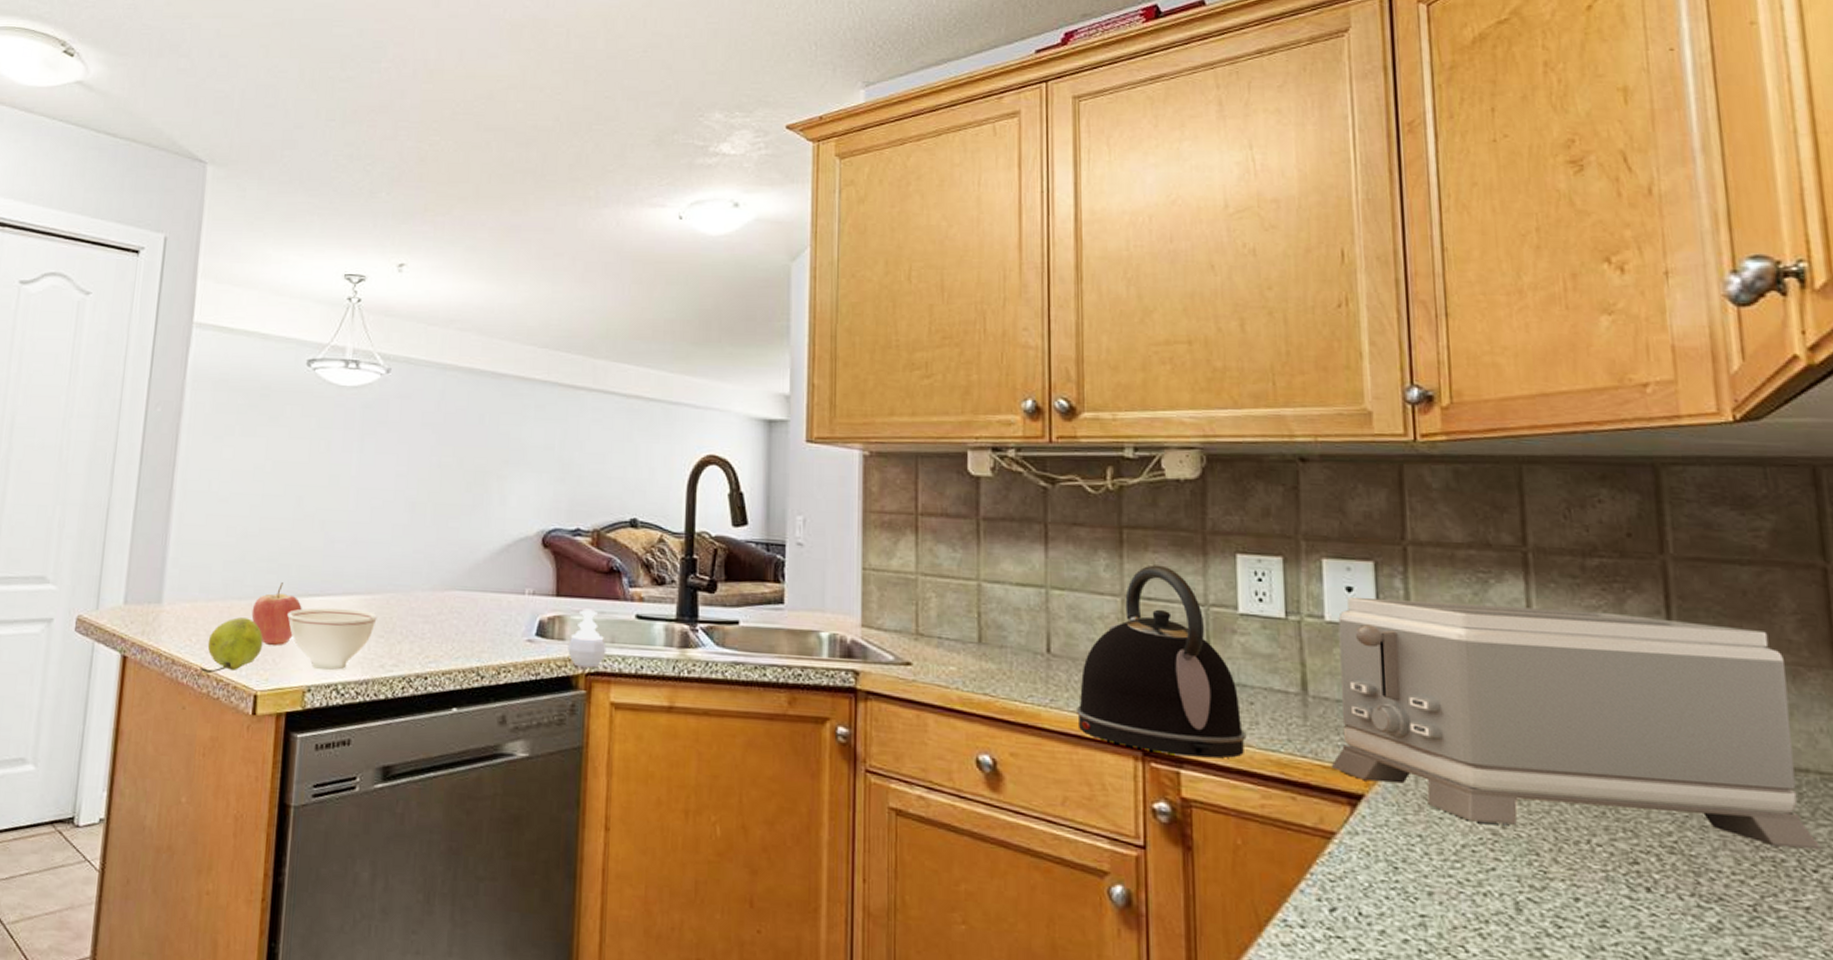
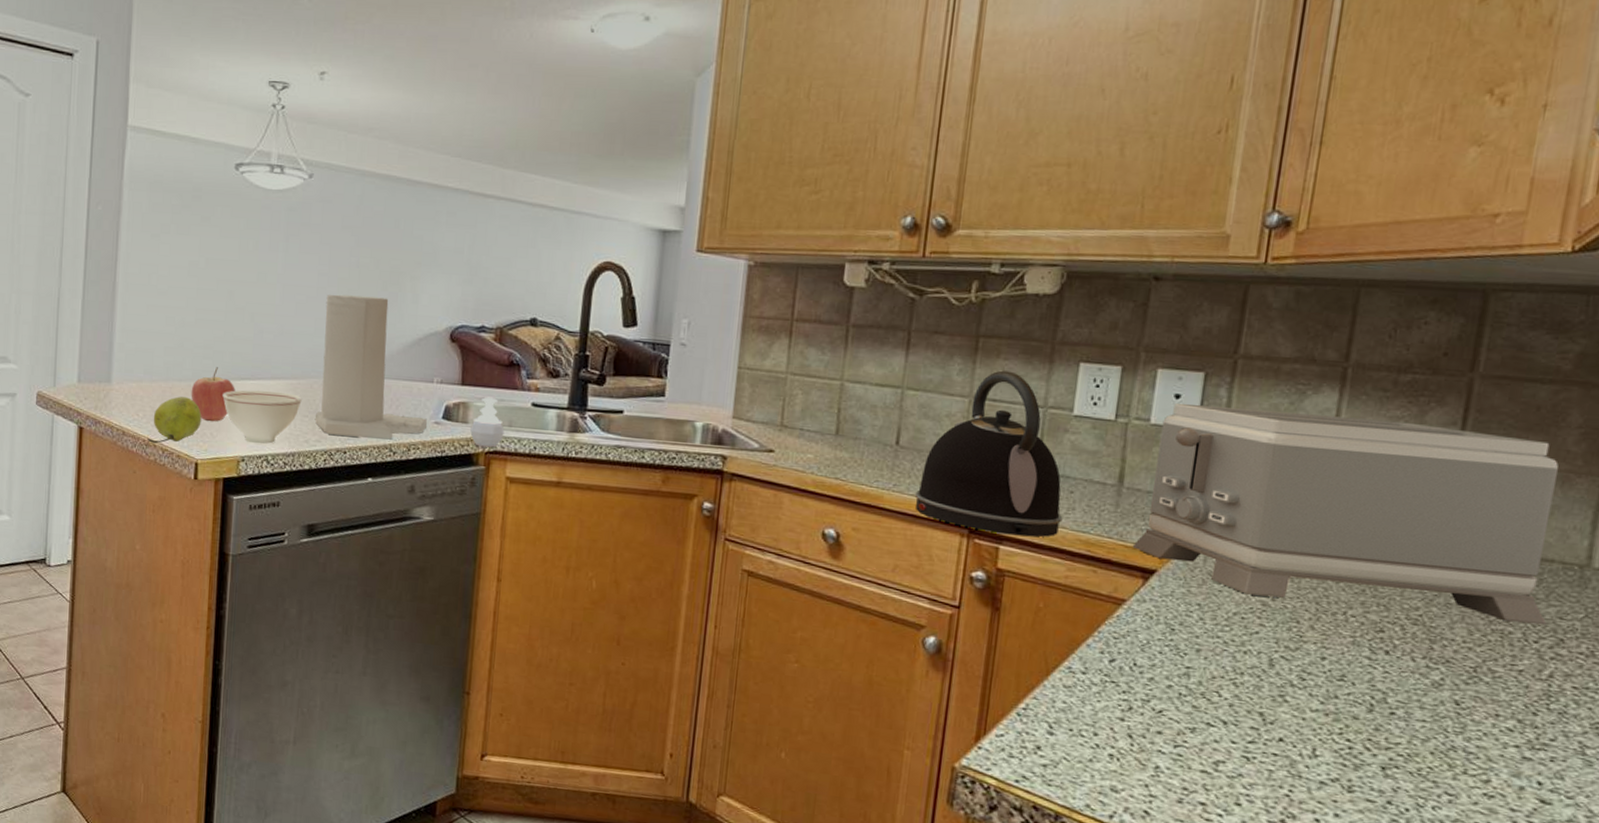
paper towel: none [391,497,518,662] -> present [314,294,427,440]

